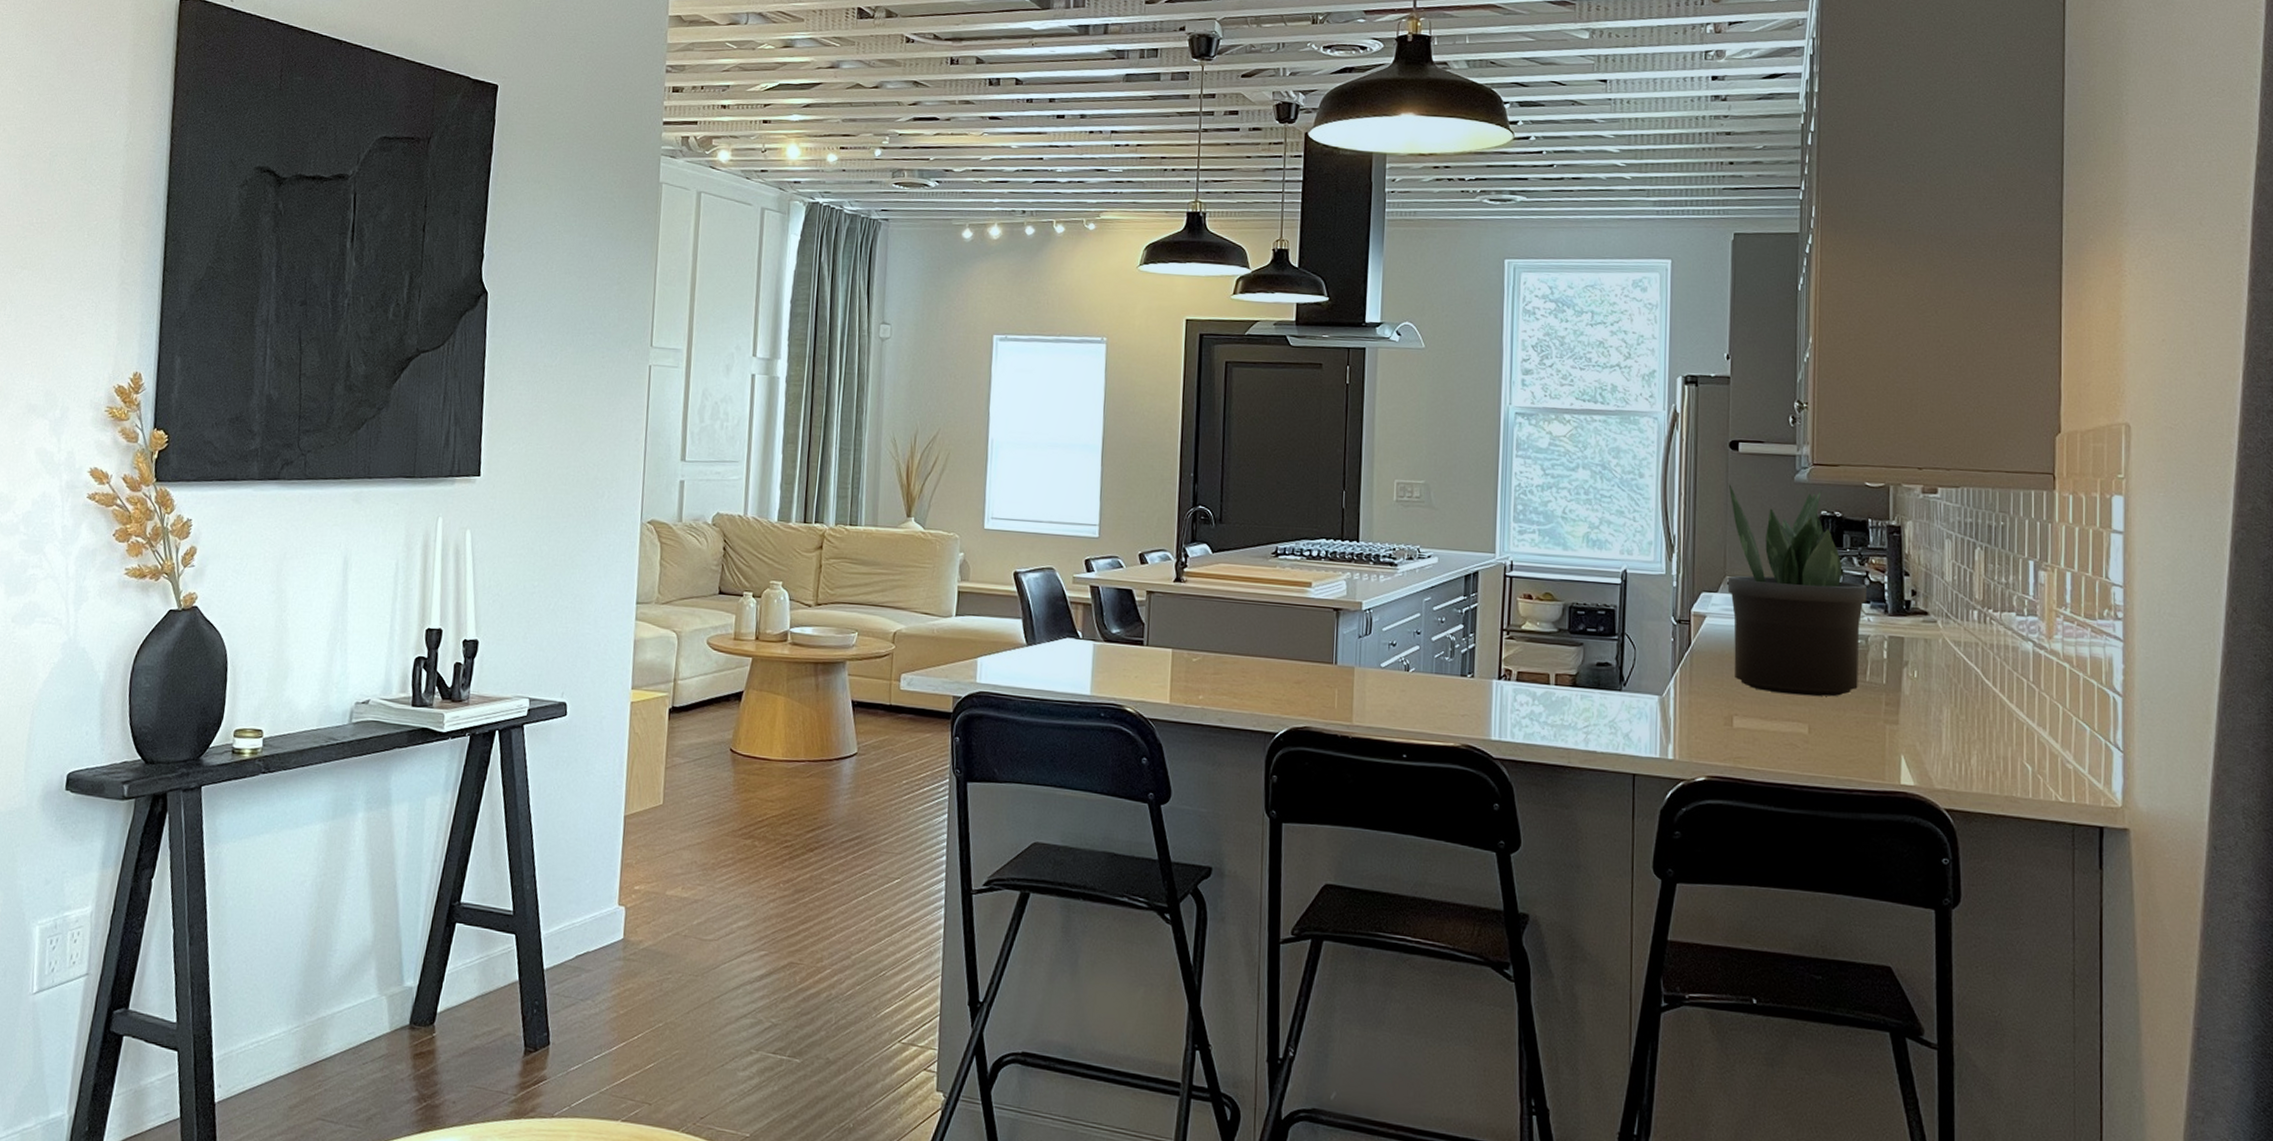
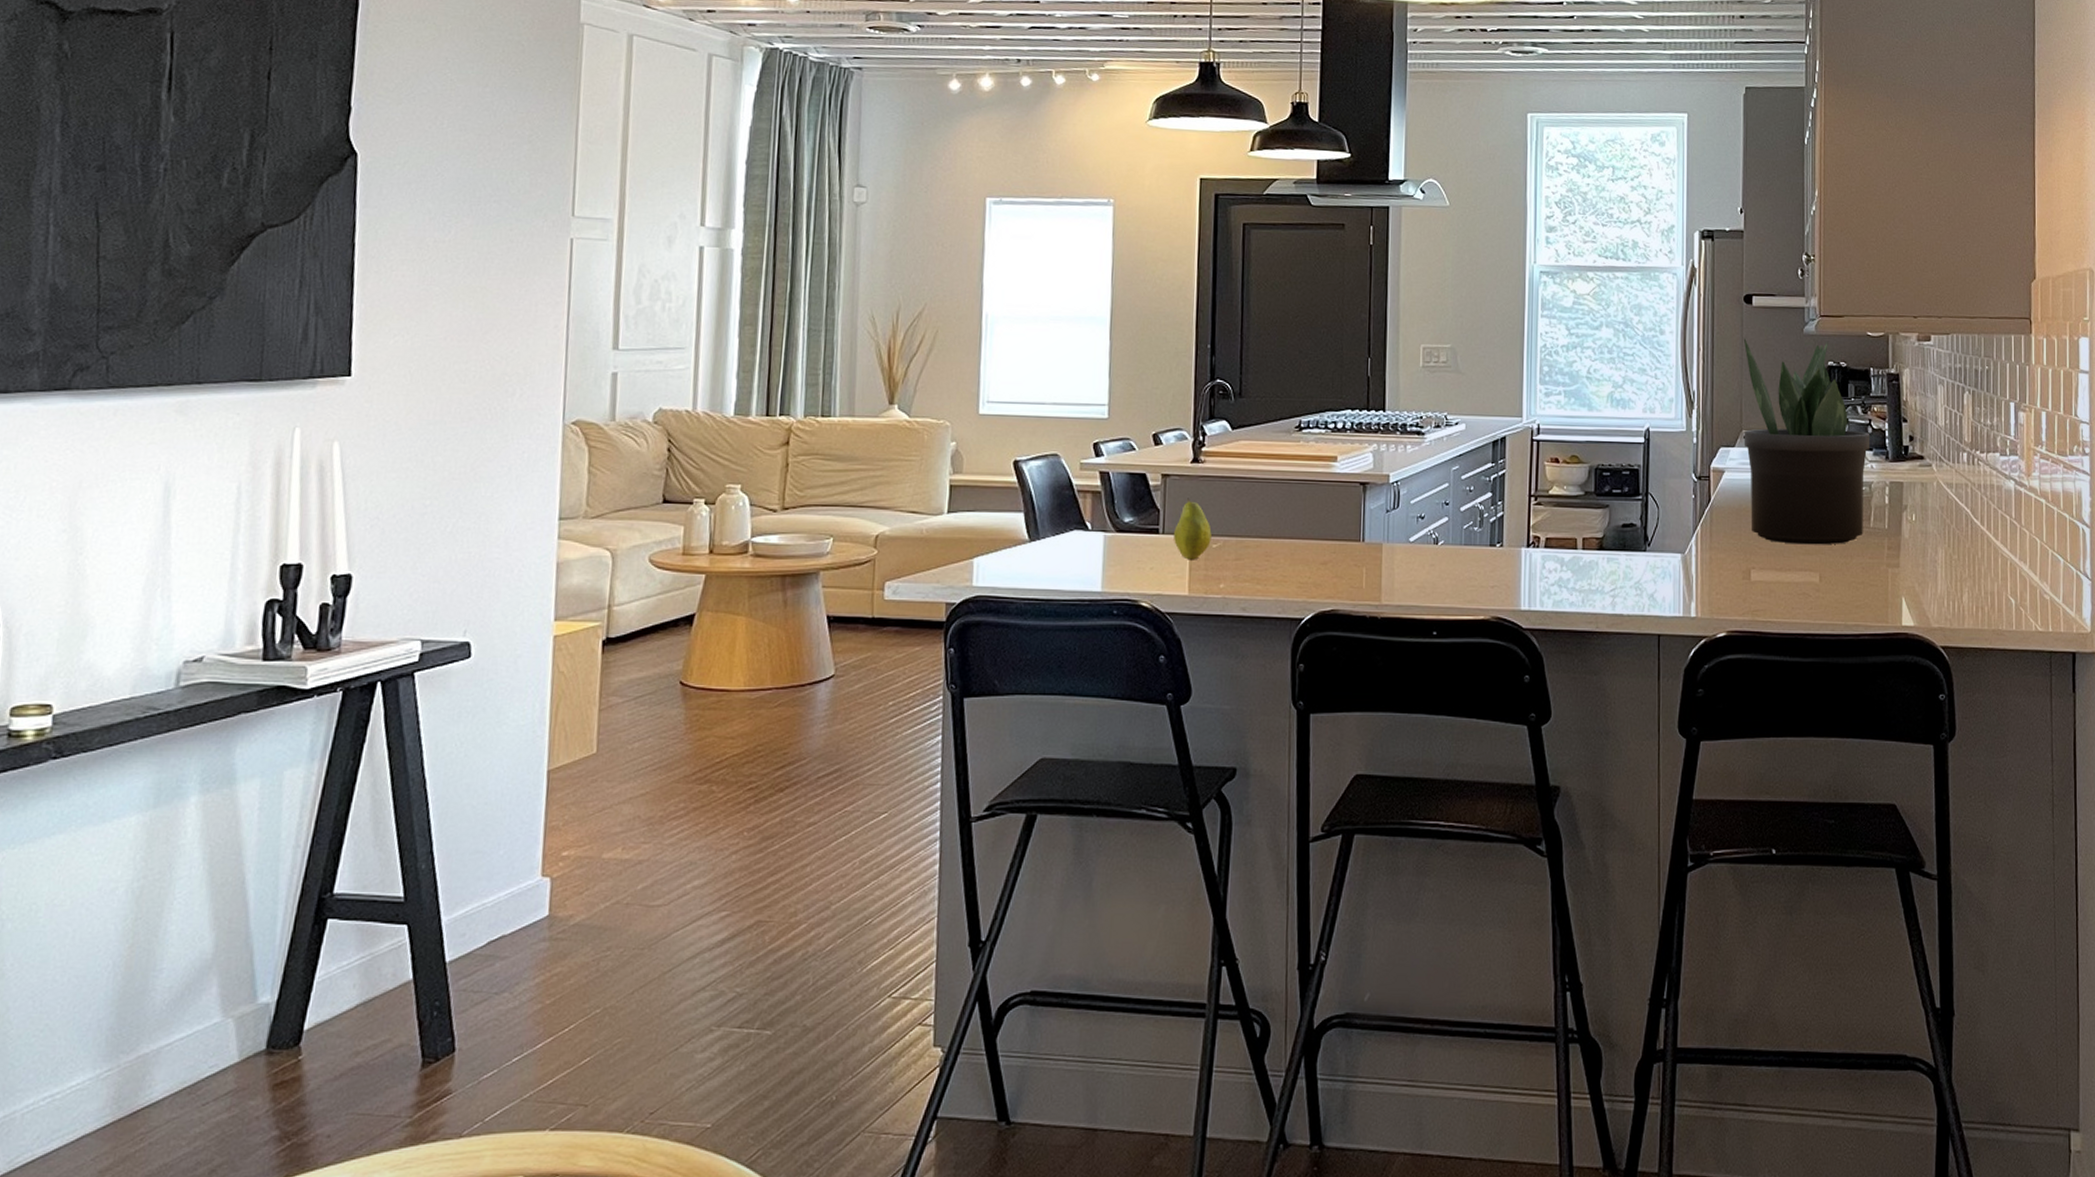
fruit: none [1156,614,1192,672] -> present [1173,498,1212,560]

